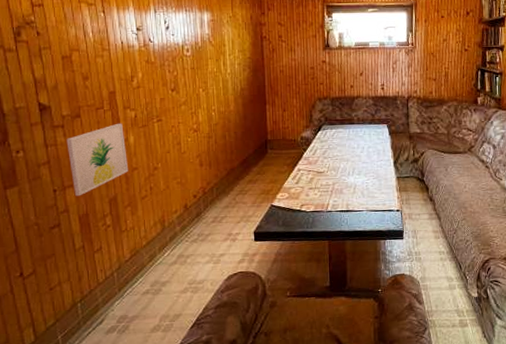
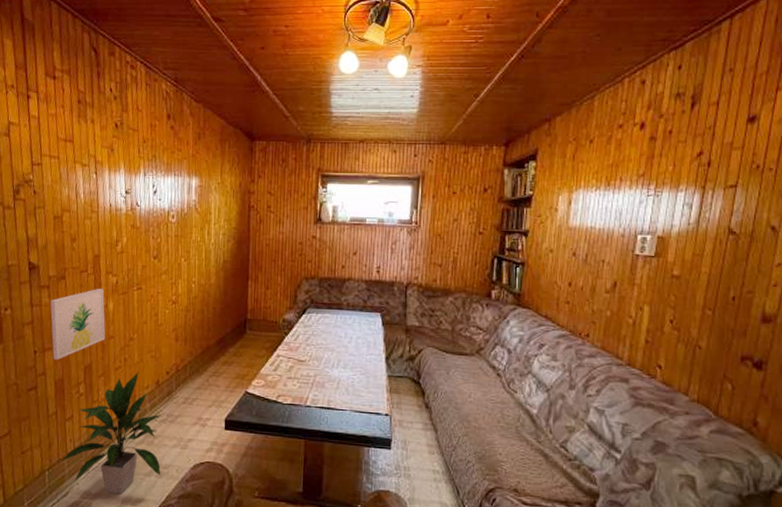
indoor plant: none [91,198,197,314] -> present [59,371,161,494]

